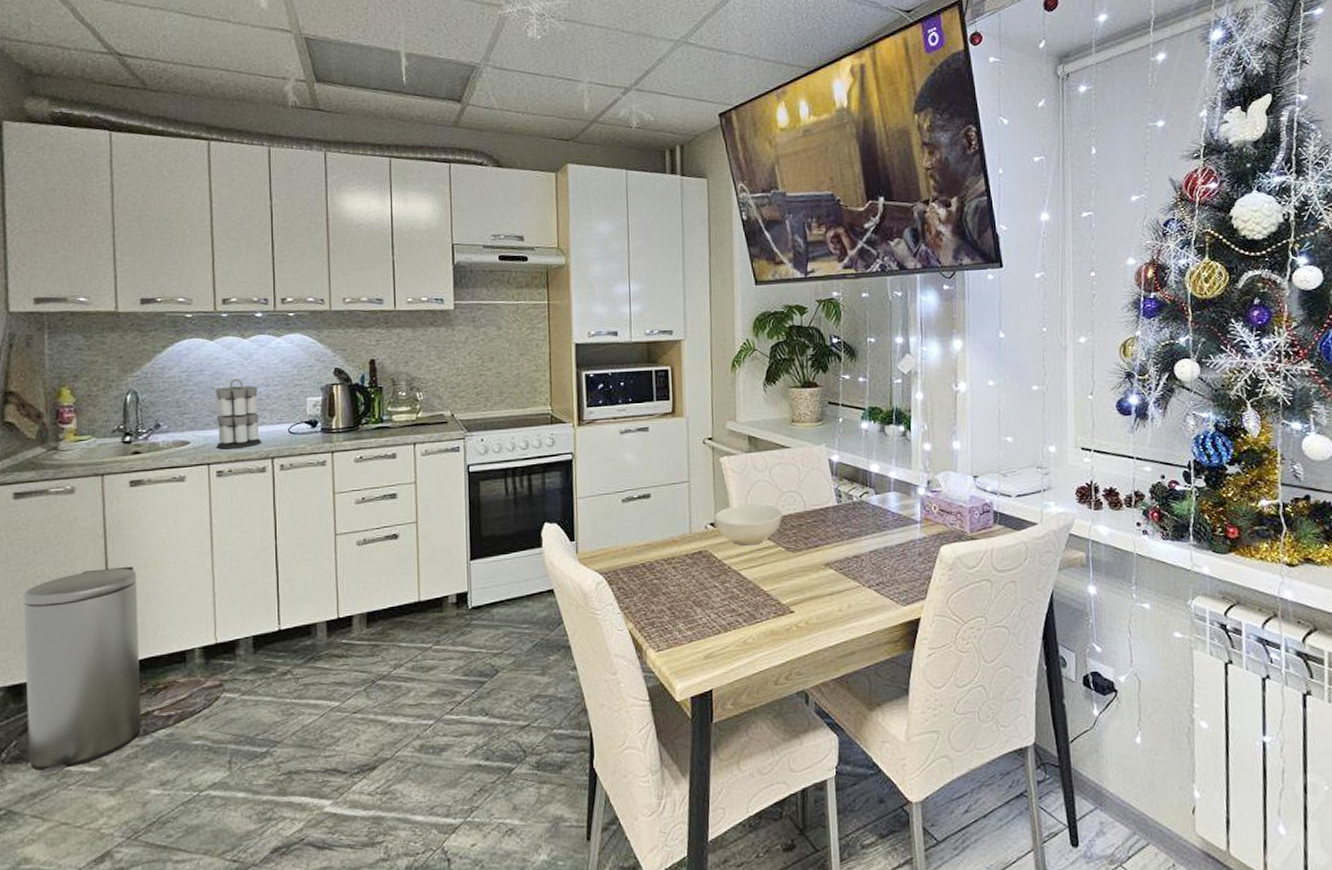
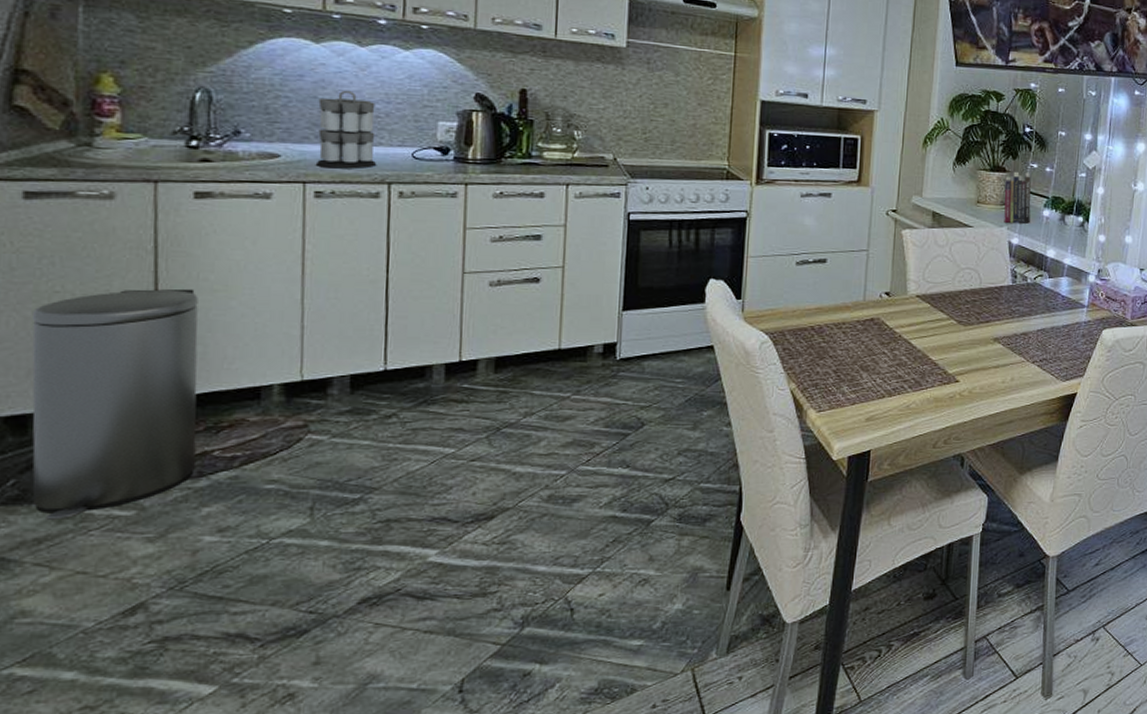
bowl: present [714,504,783,546] -> none [890,277,959,316]
books: none [817,384,849,441] -> present [1004,171,1031,224]

